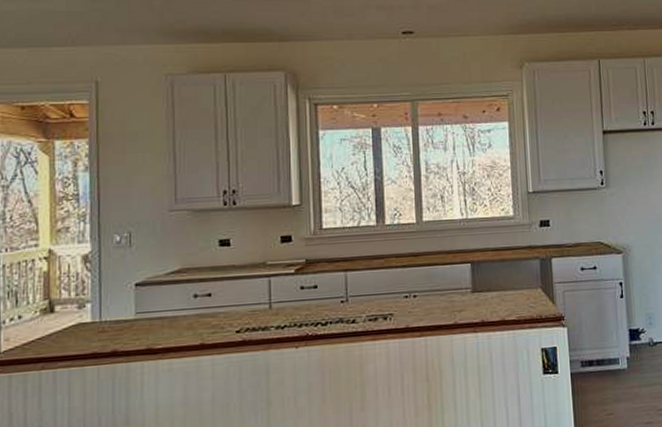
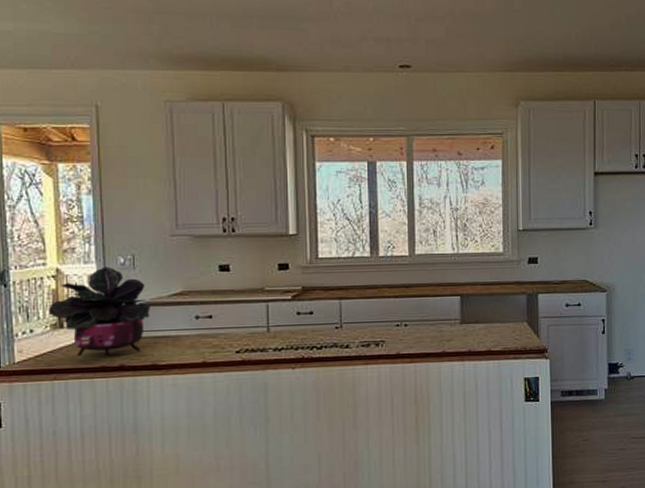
potted plant: none [39,245,146,344] -> present [49,266,150,357]

